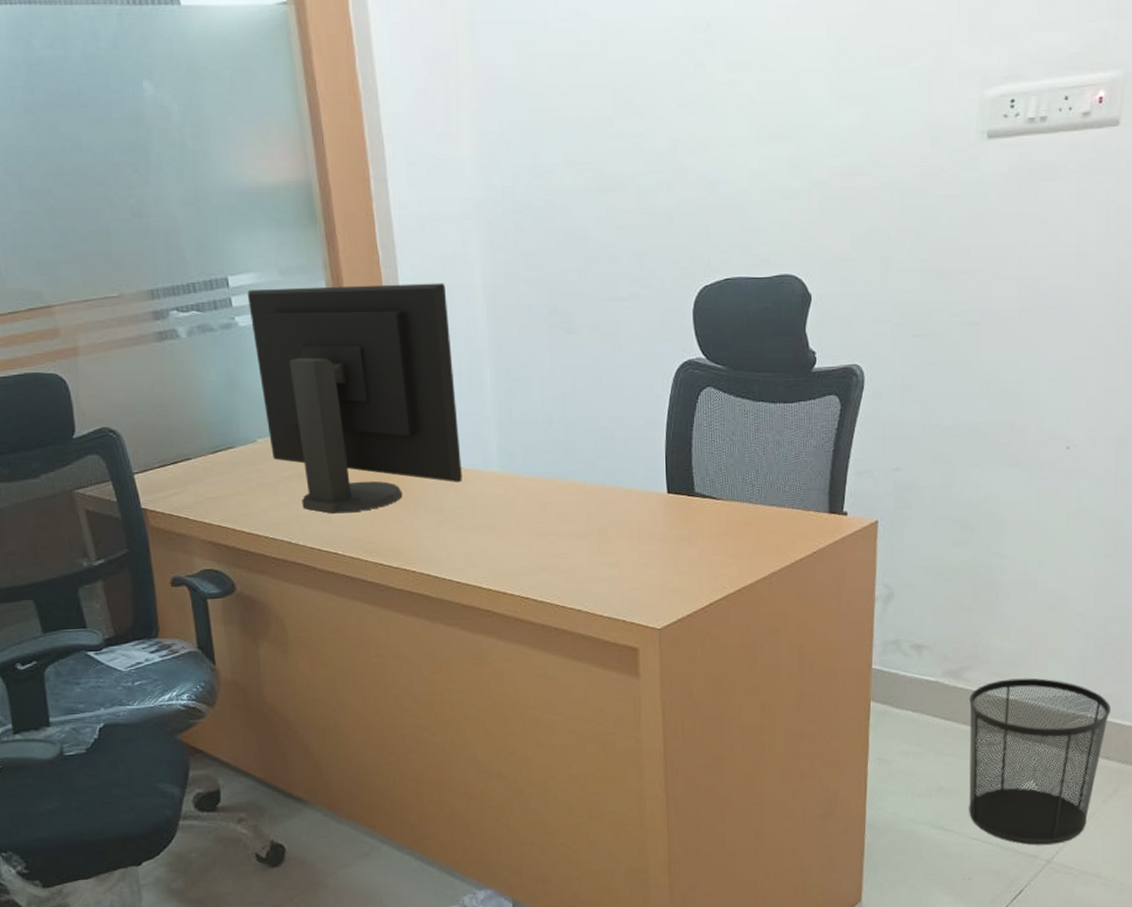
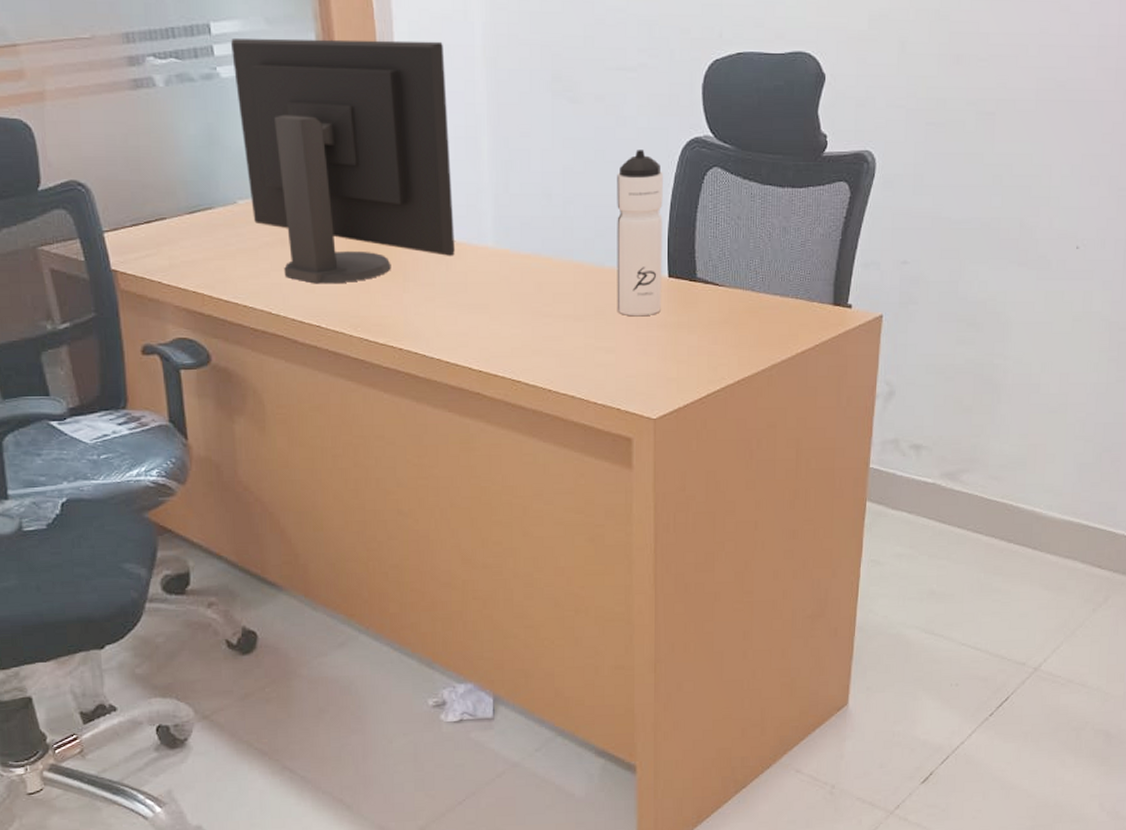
water bottle: none [614,374,662,532] -> present [617,150,663,317]
waste bin: present [969,678,1110,845] -> none [959,483,1105,652]

